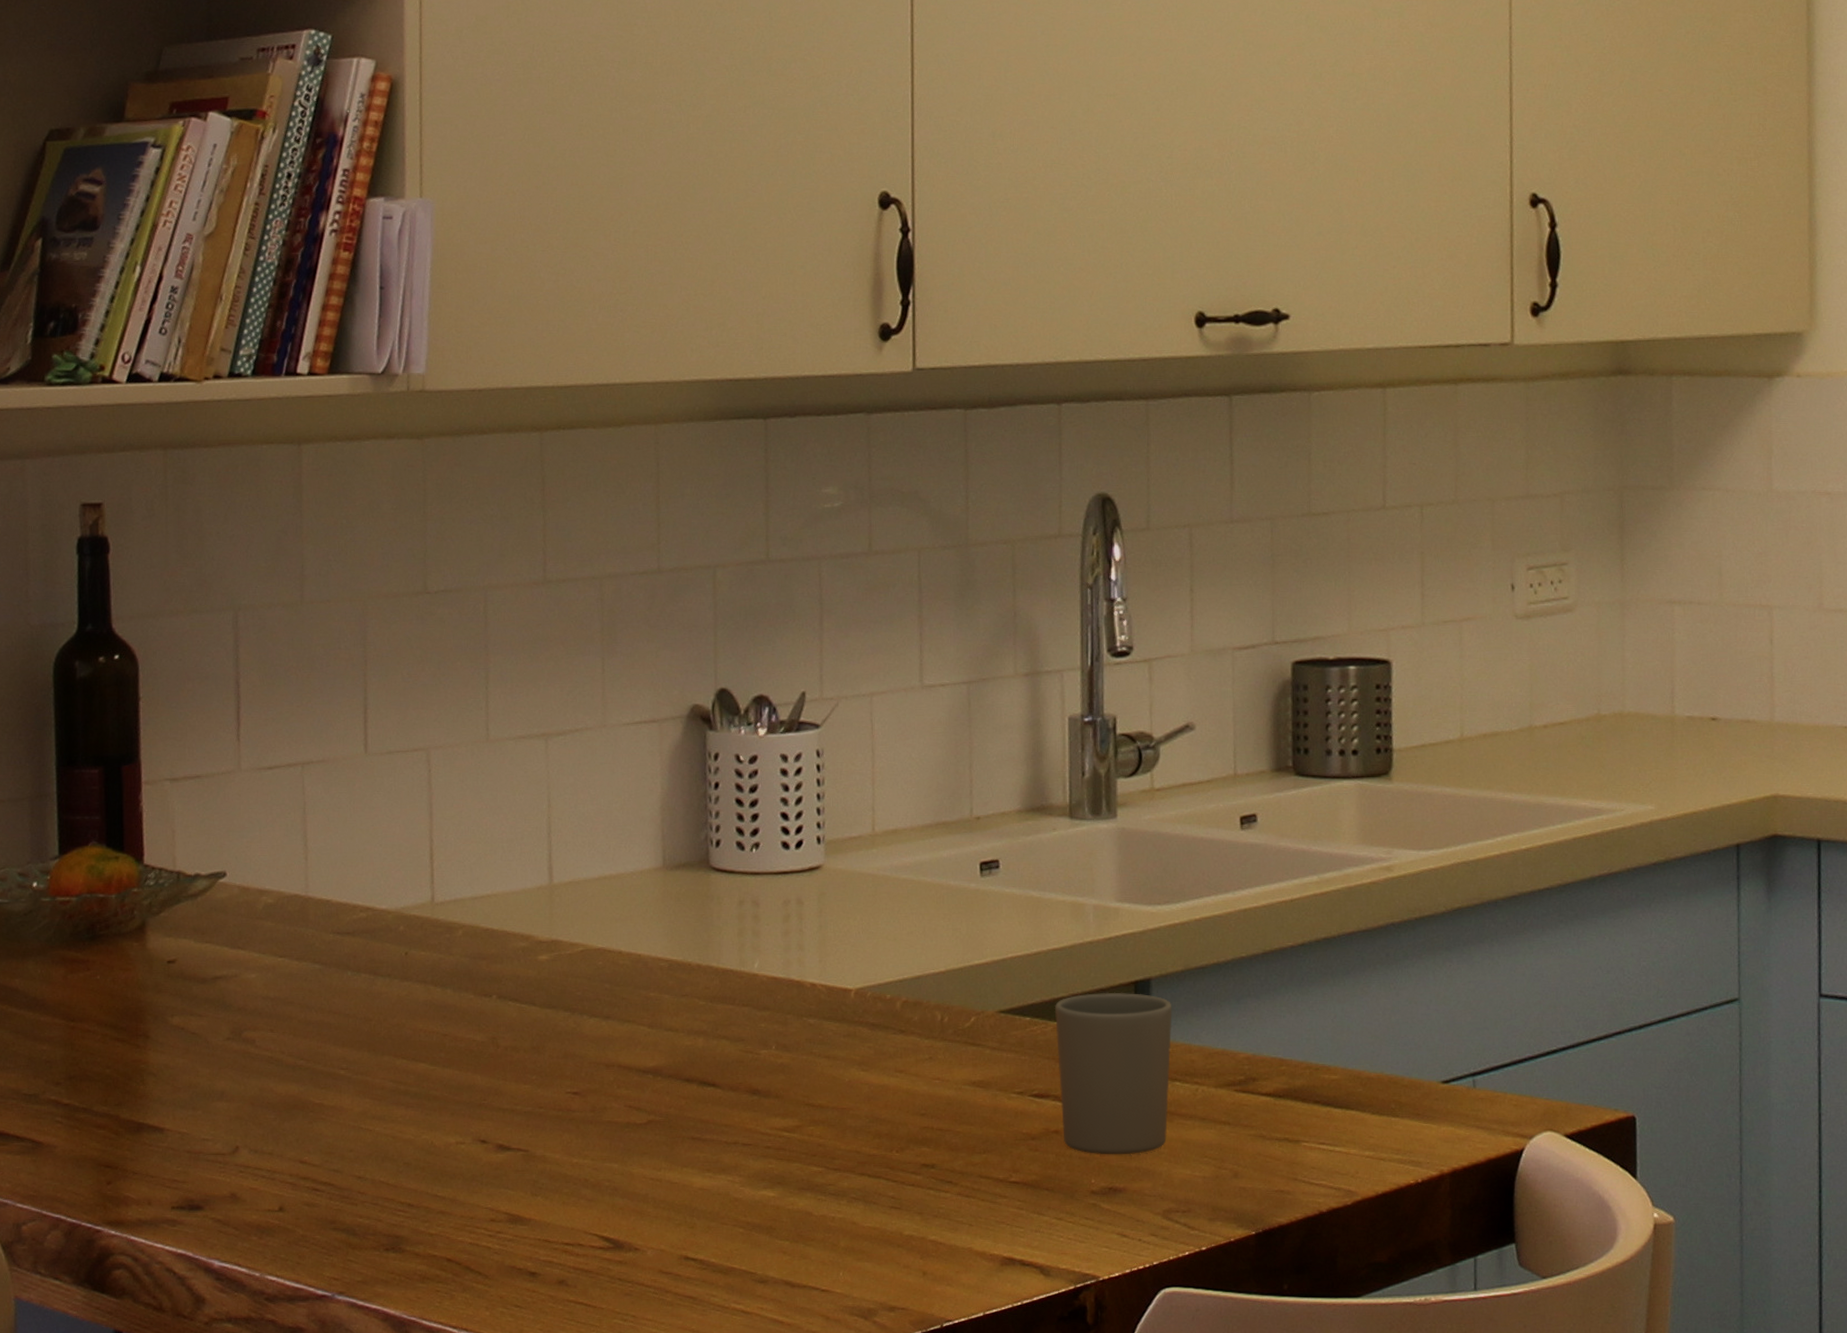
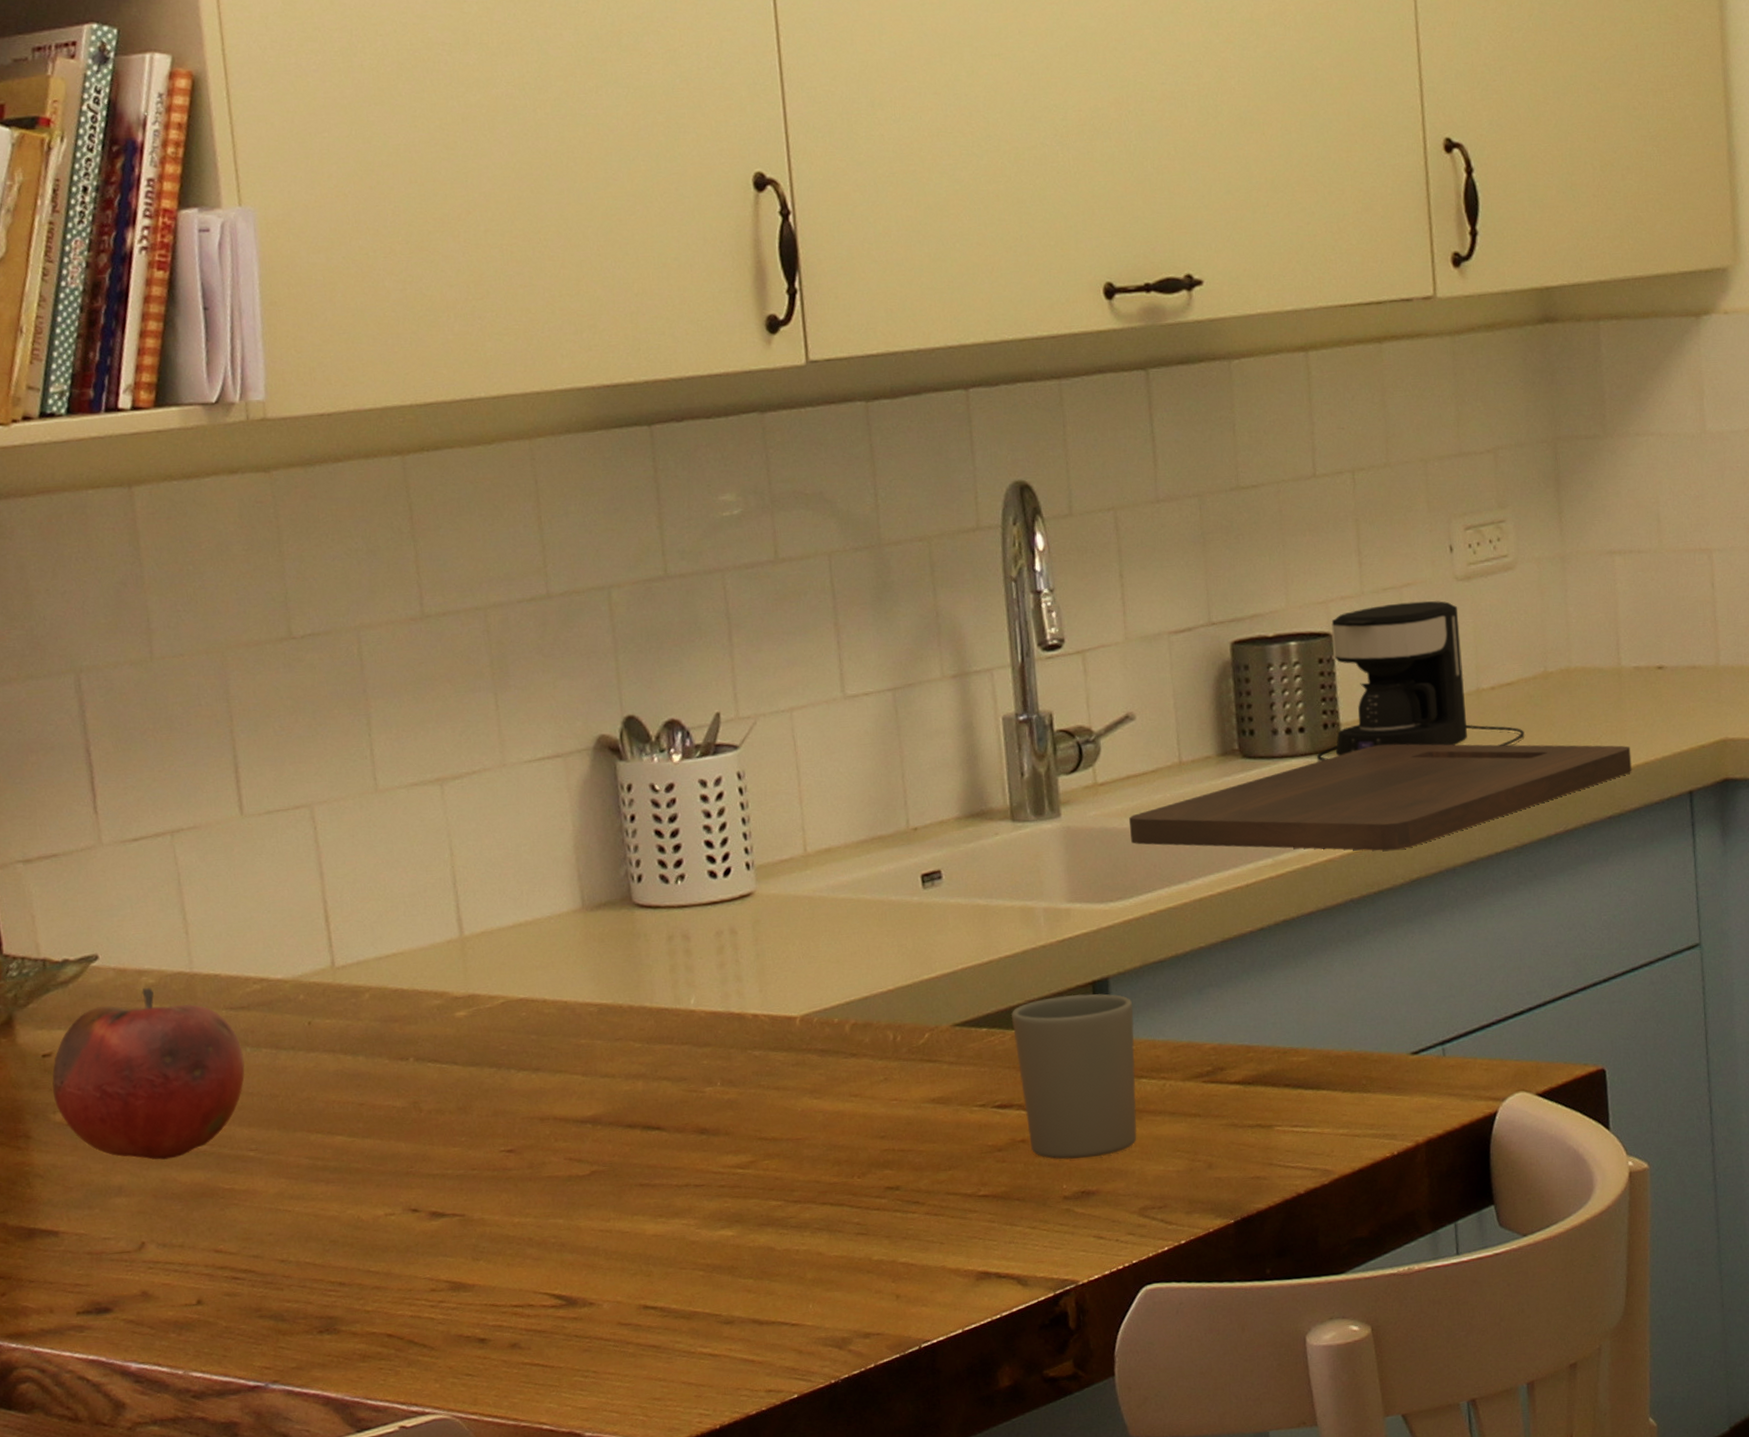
fruit: none [174,907,344,1070] -> present [52,988,245,1160]
cutting board: none [1182,773,1680,878] -> present [1129,744,1632,851]
coffee maker: none [1368,636,1574,785] -> present [1317,600,1525,762]

